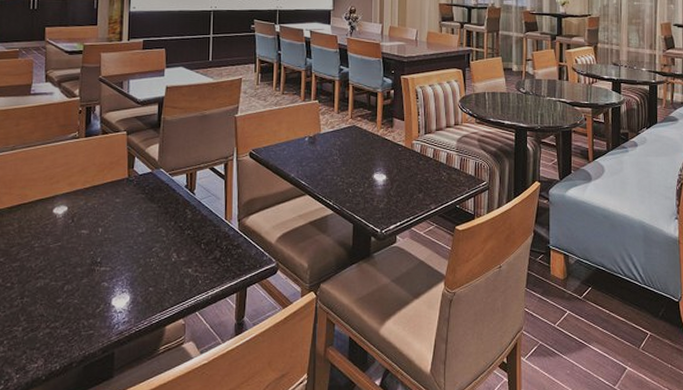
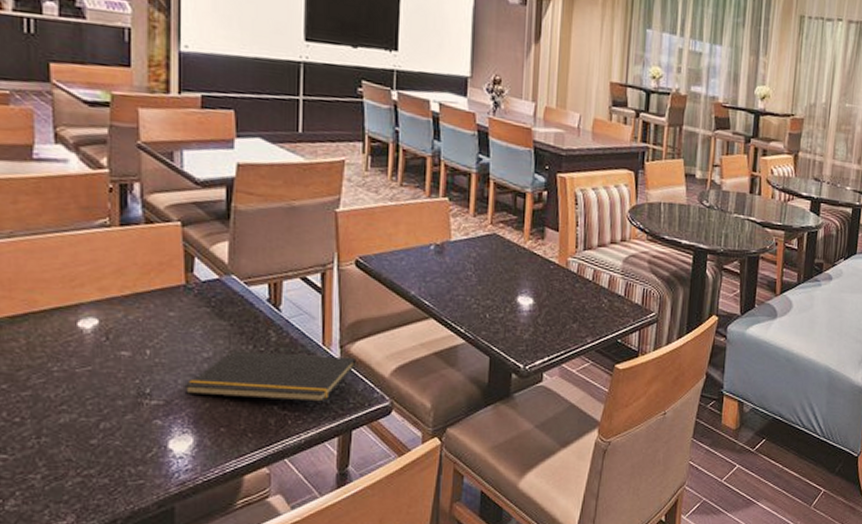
notepad: none [124,226,251,265] -> present [184,350,357,402]

